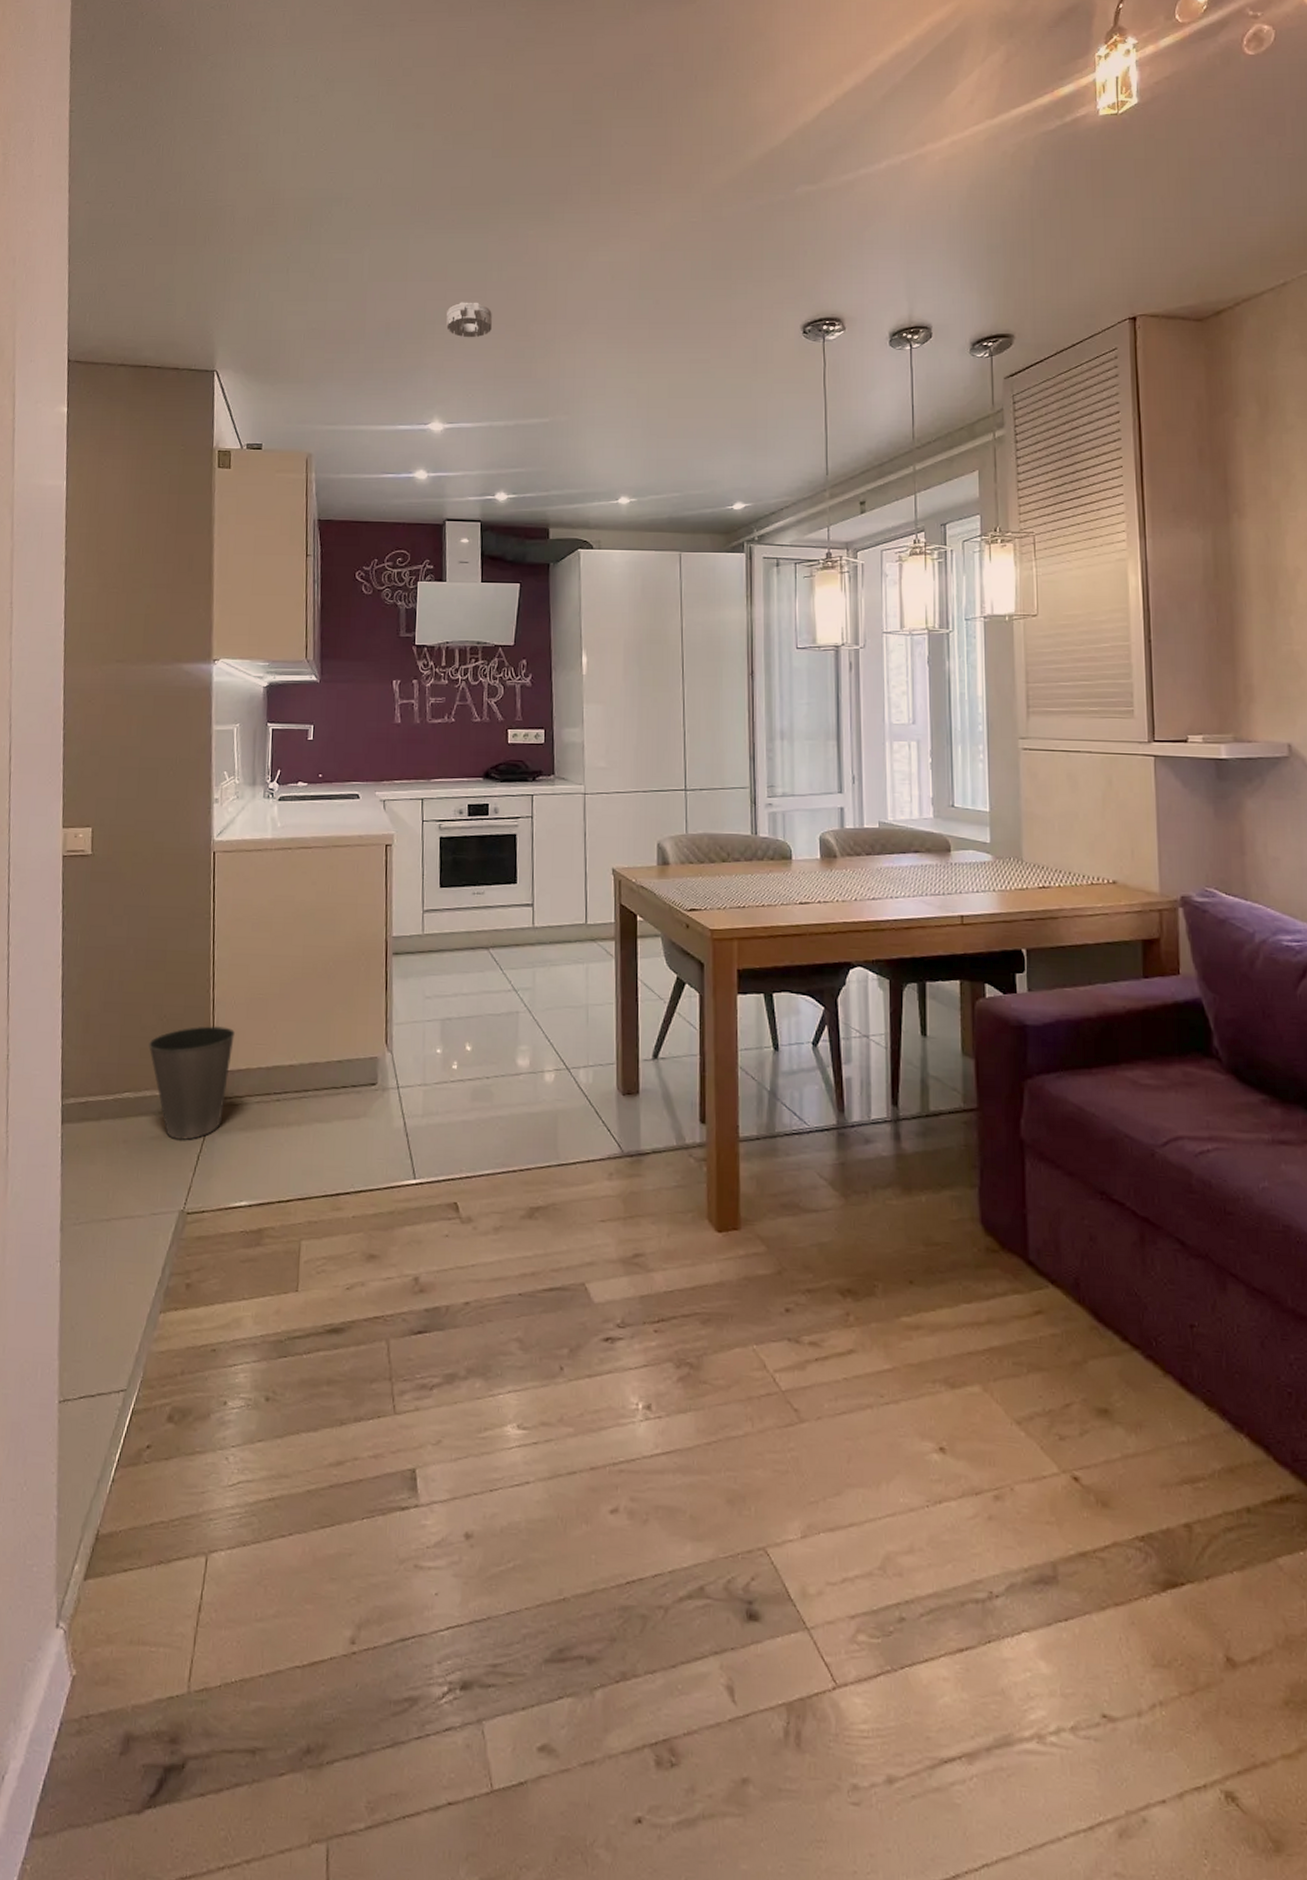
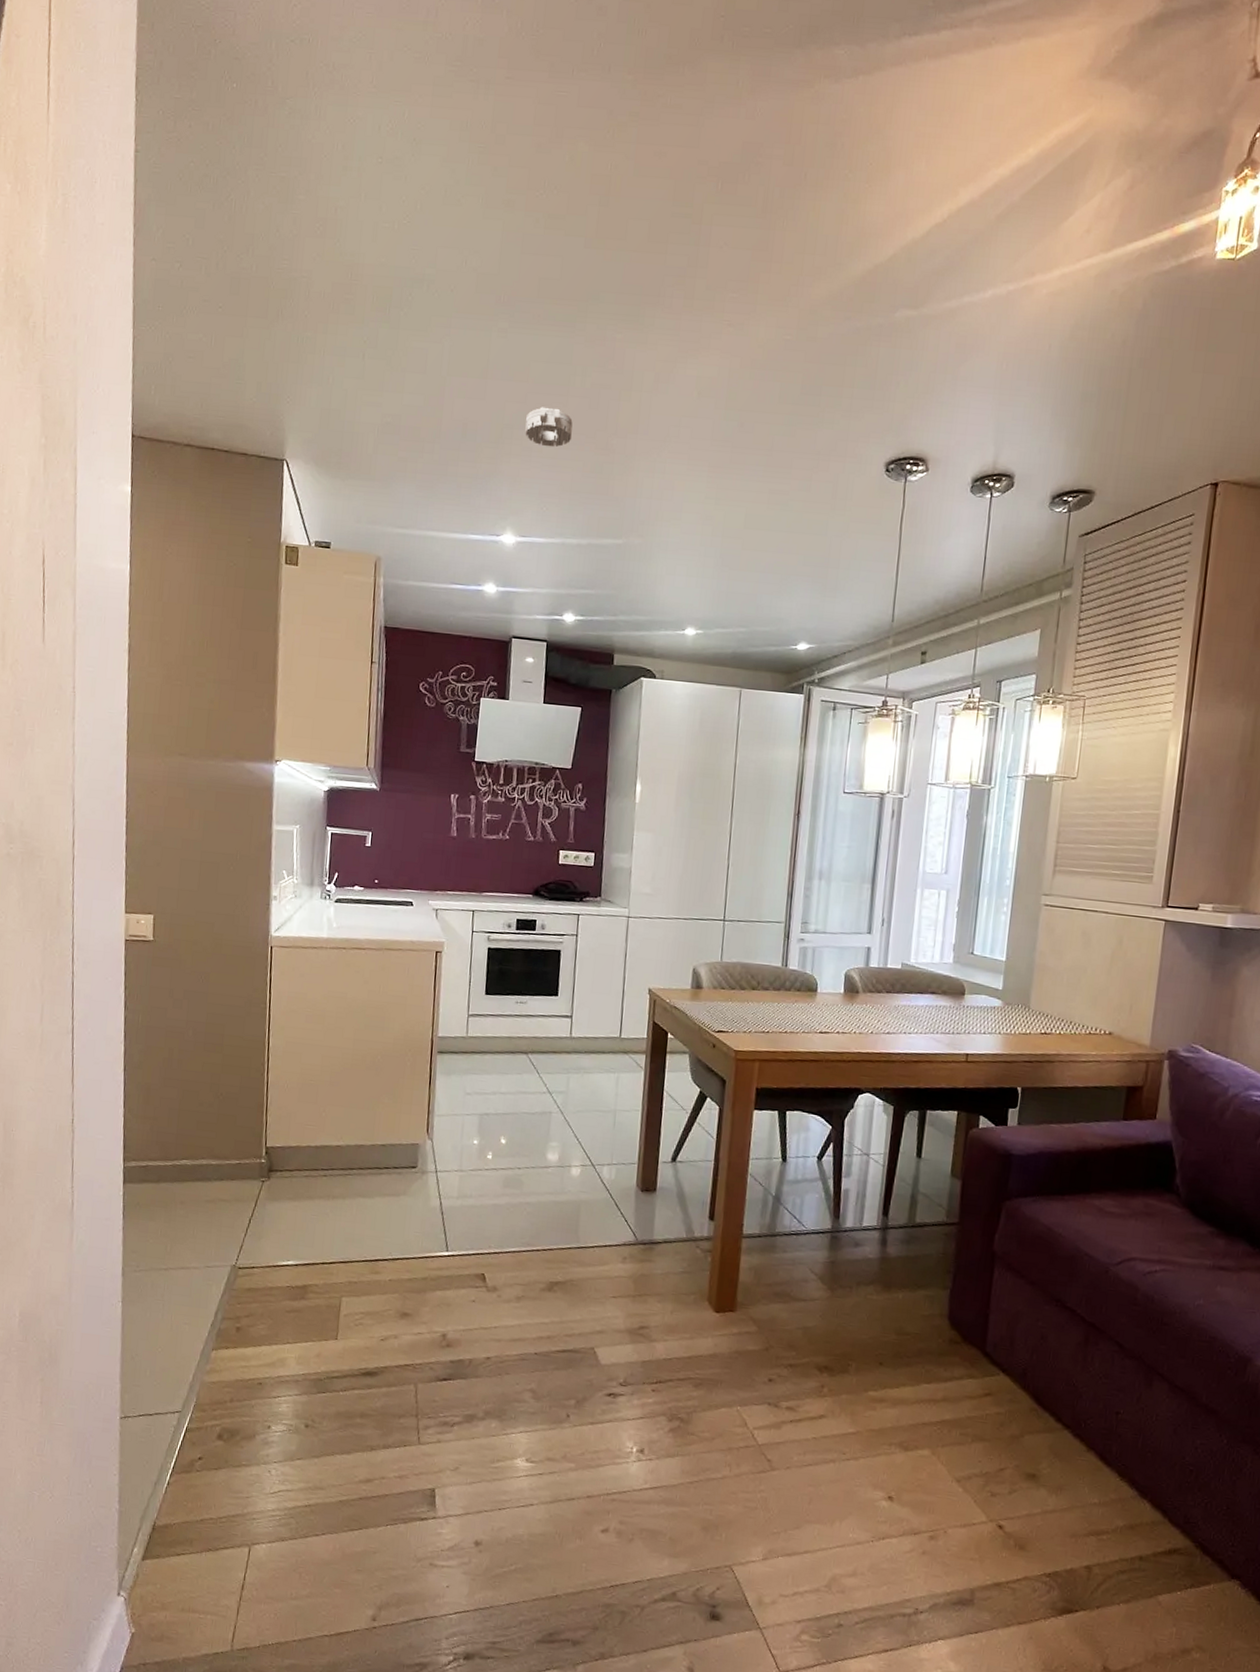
waste basket: present [147,1025,235,1141] -> none [205,1105,287,1205]

